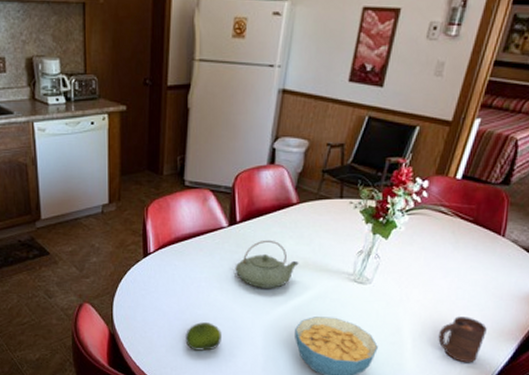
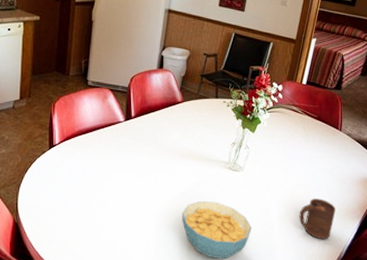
fruit: present [185,322,221,351] -> none [85,209,118,237]
teapot: present [235,240,299,288] -> none [130,133,184,176]

